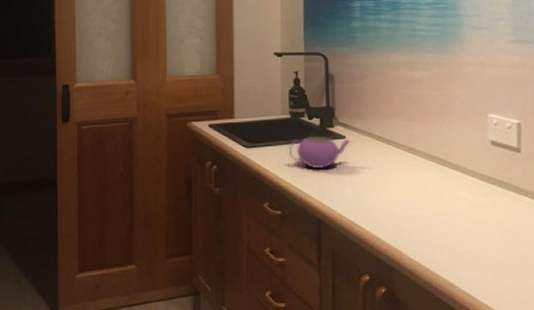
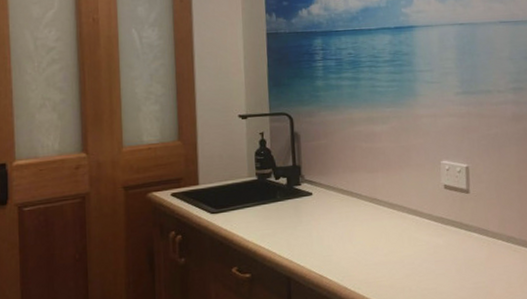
teapot: present [289,137,350,170] -> none [256,194,316,228]

